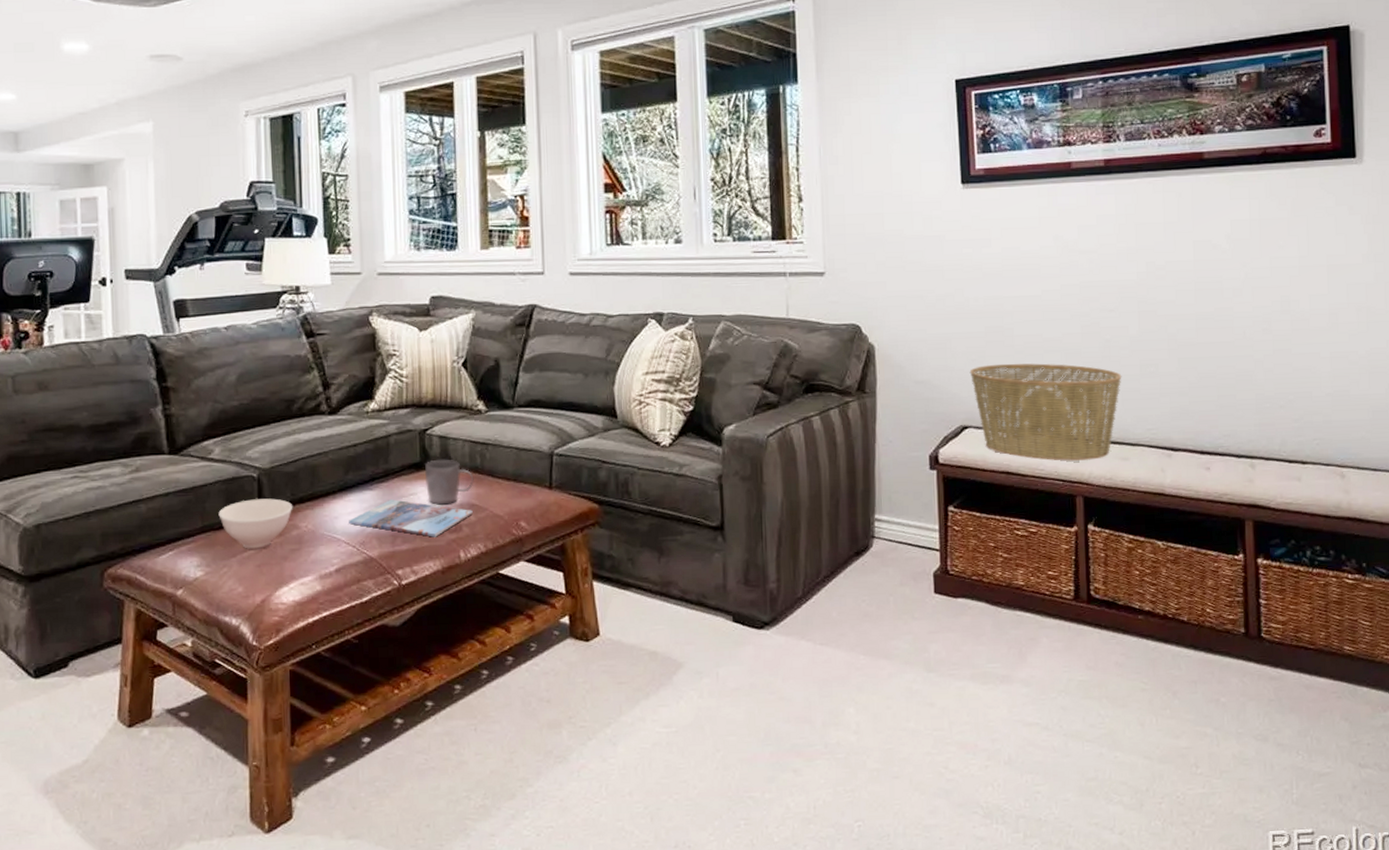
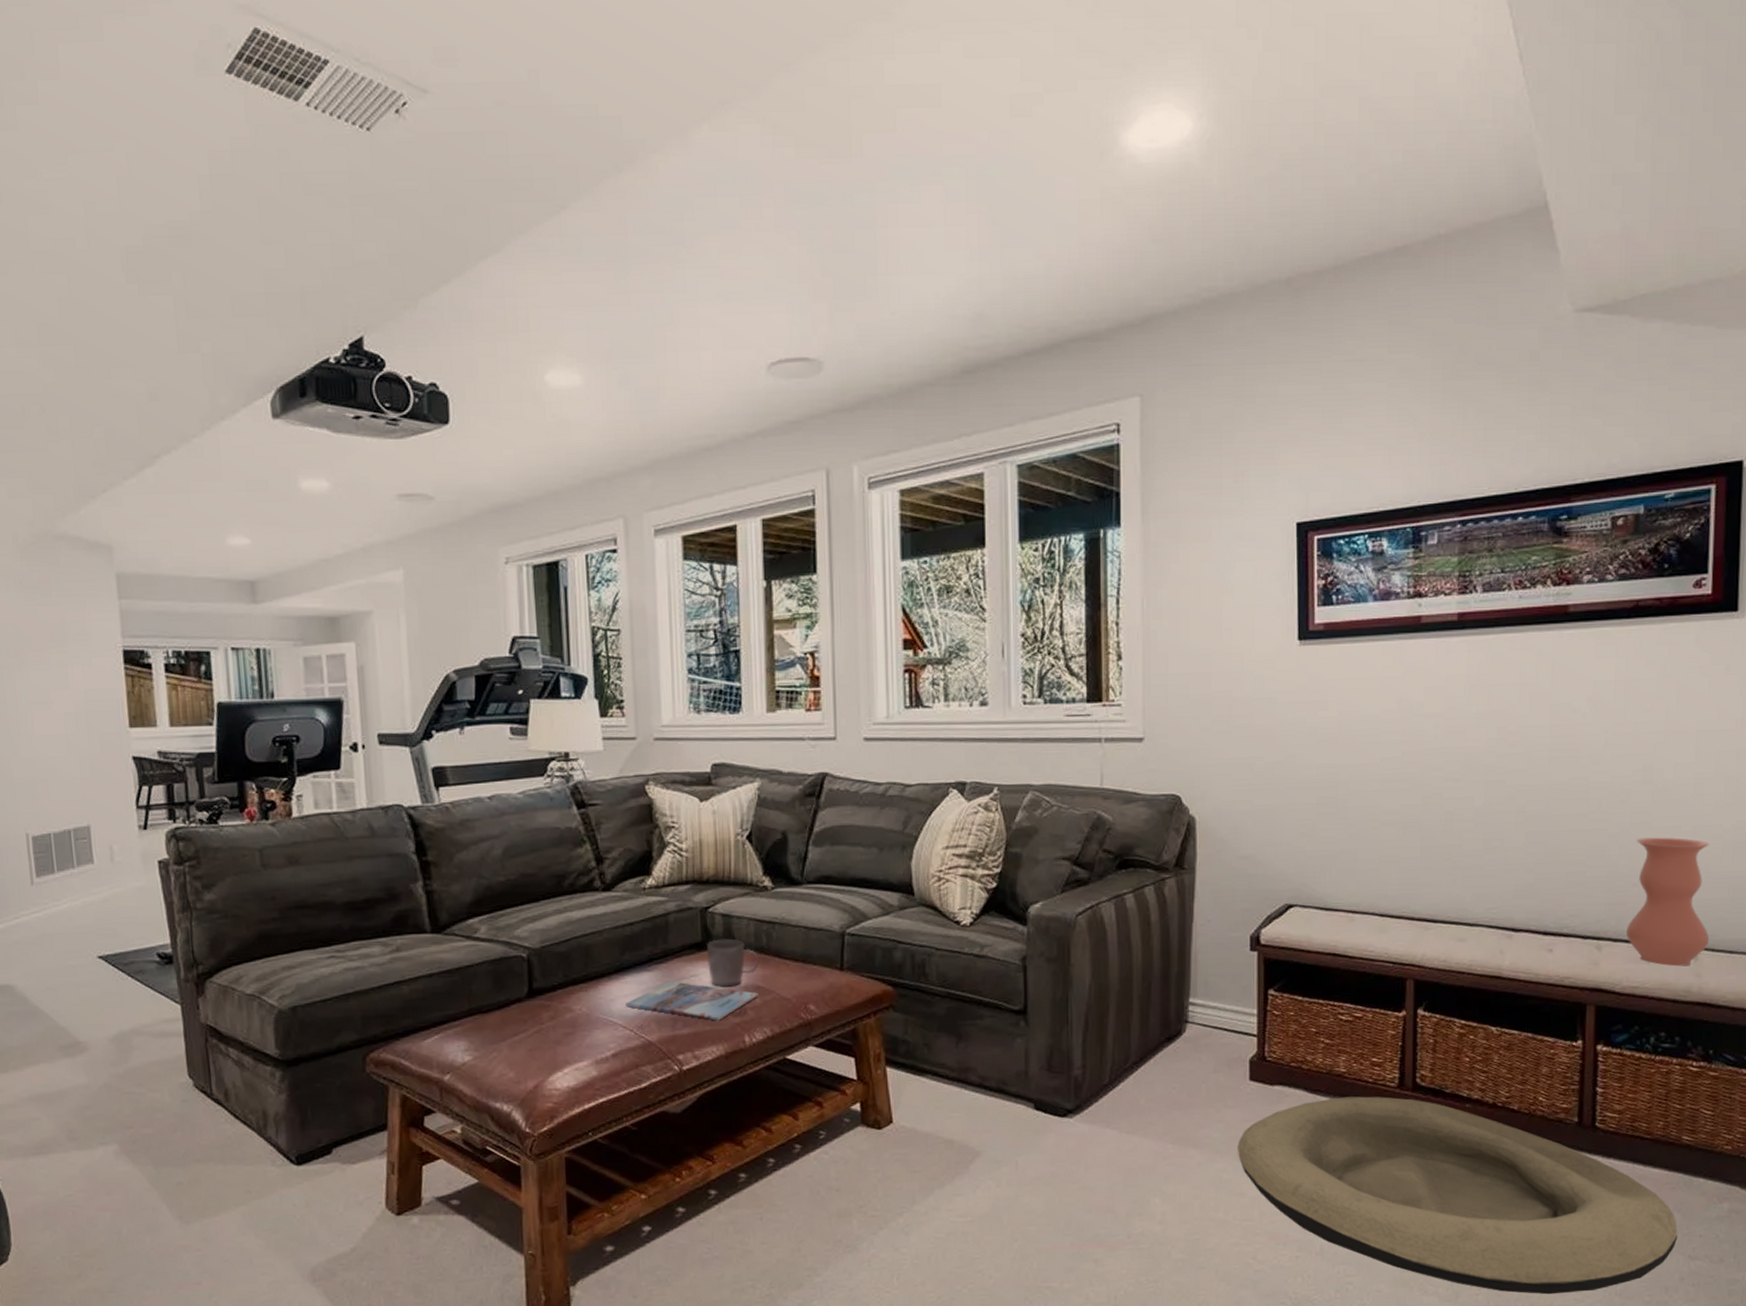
bowl: present [218,498,293,550] -> none [486,980,566,1034]
dog bed: none [925,608,1348,803] -> present [1237,1096,1678,1295]
basket: present [969,363,1122,461] -> none [1297,837,1464,942]
vase: none [1276,362,1355,484] -> present [1625,837,1710,967]

